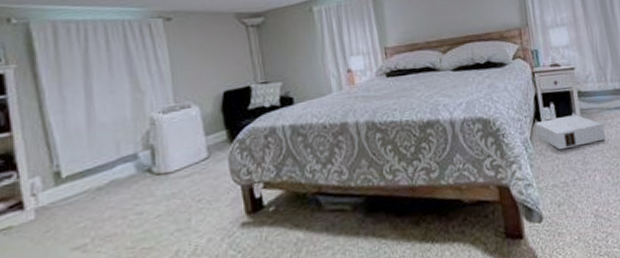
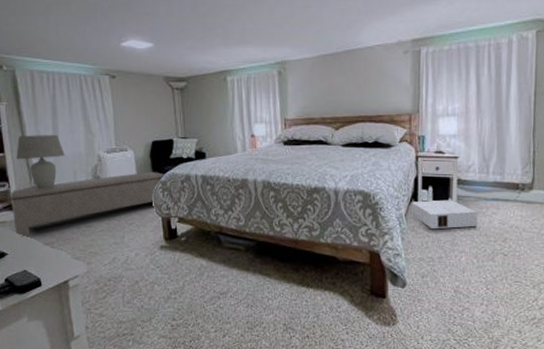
bench: none [19,129,244,245] -> present [10,172,166,237]
lamp: none [29,97,103,174] -> present [16,134,65,189]

